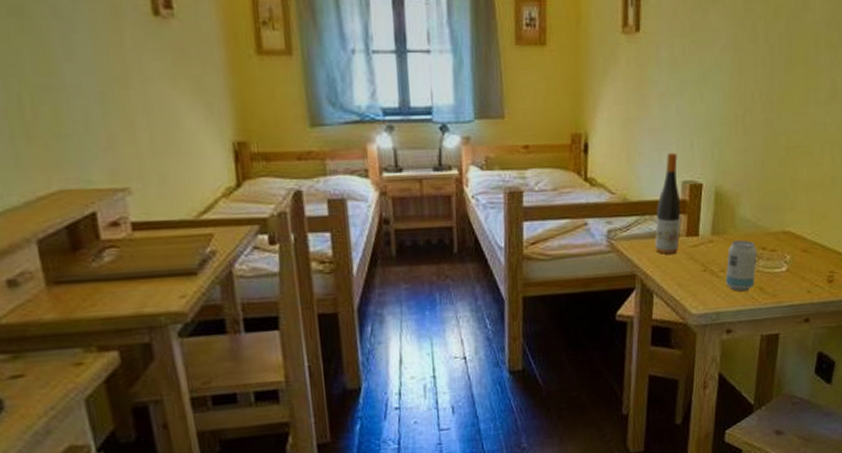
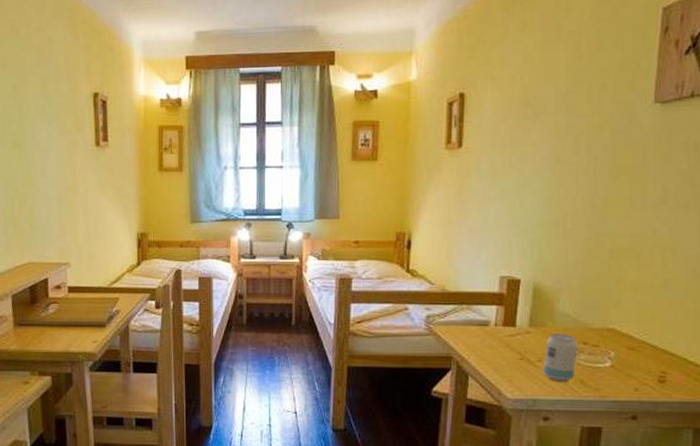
wine bottle: present [655,152,681,254] -> none [471,250,498,341]

